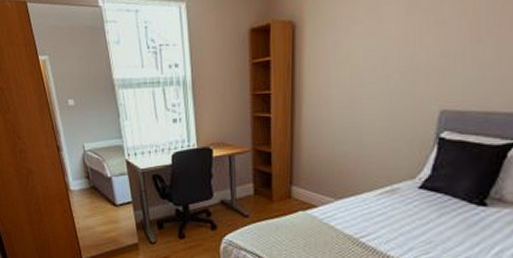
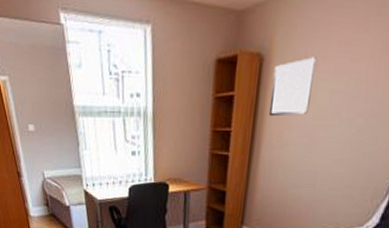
wall art: none [306,21,345,78] -> present [268,57,316,117]

